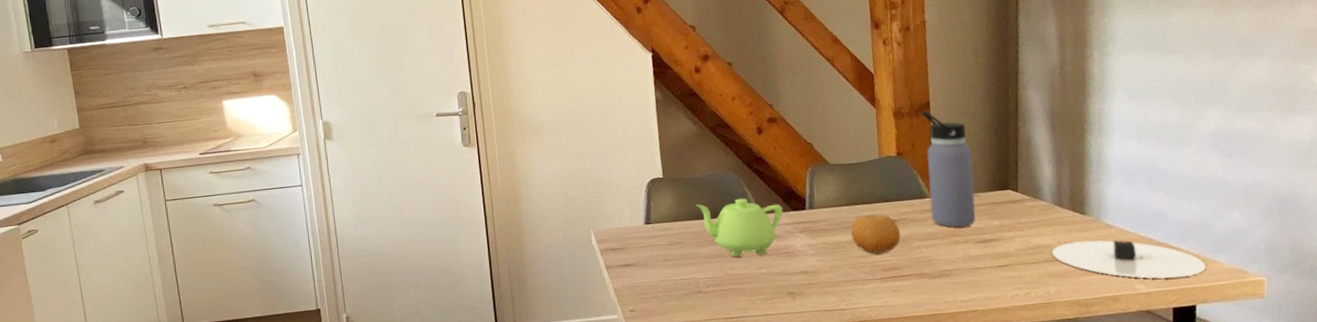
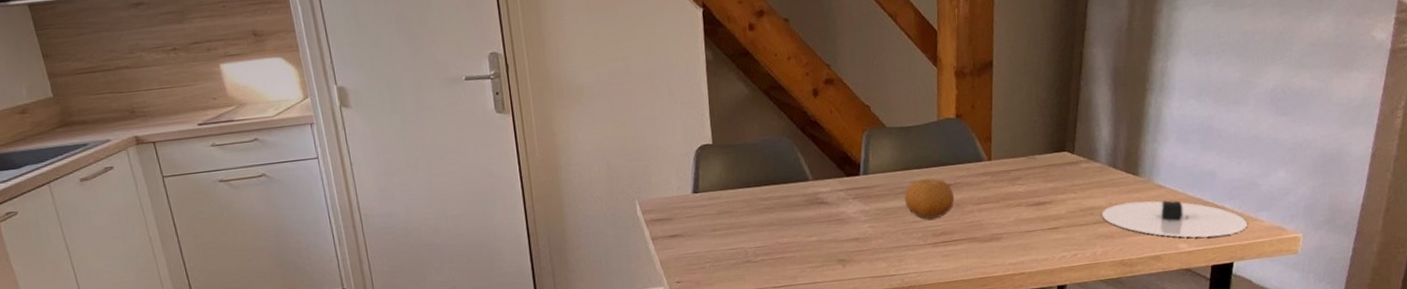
teapot: present [695,198,783,258] -> none [746,164,836,226]
water bottle: present [921,110,976,228] -> none [984,69,1032,191]

